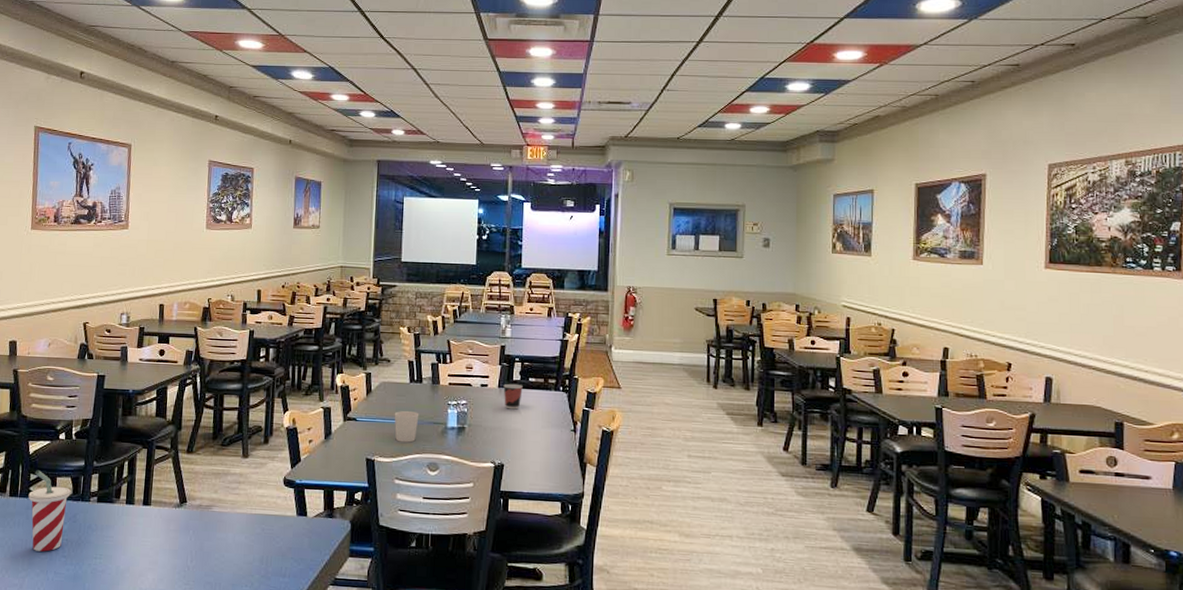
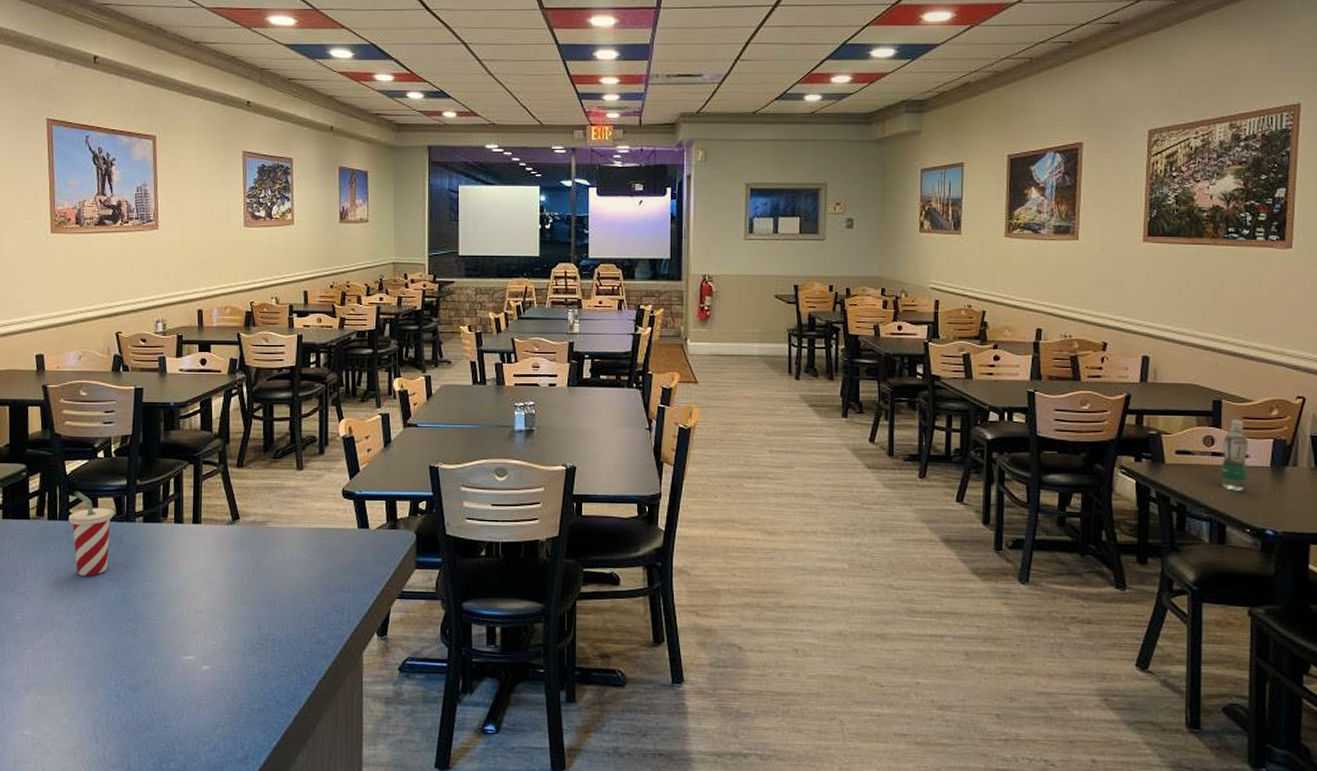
dixie cup: present [394,411,419,443] -> none [457,415,484,448]
cup: present [503,383,523,410] -> none [573,381,594,409]
bottle: none [1124,441,1151,512] -> present [1220,419,1249,491]

